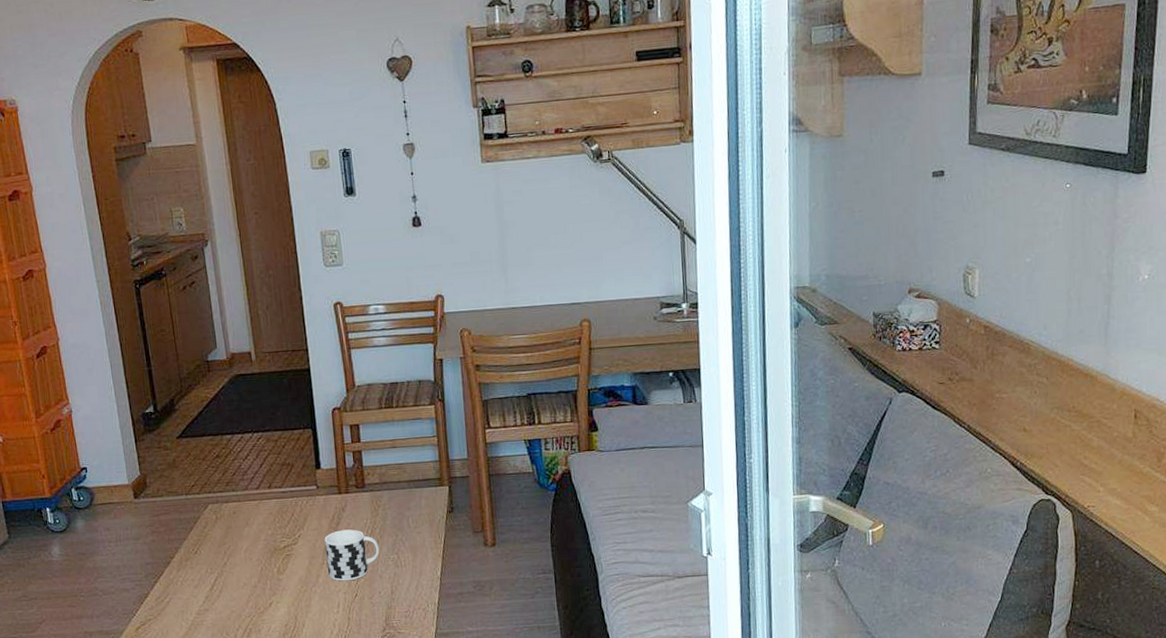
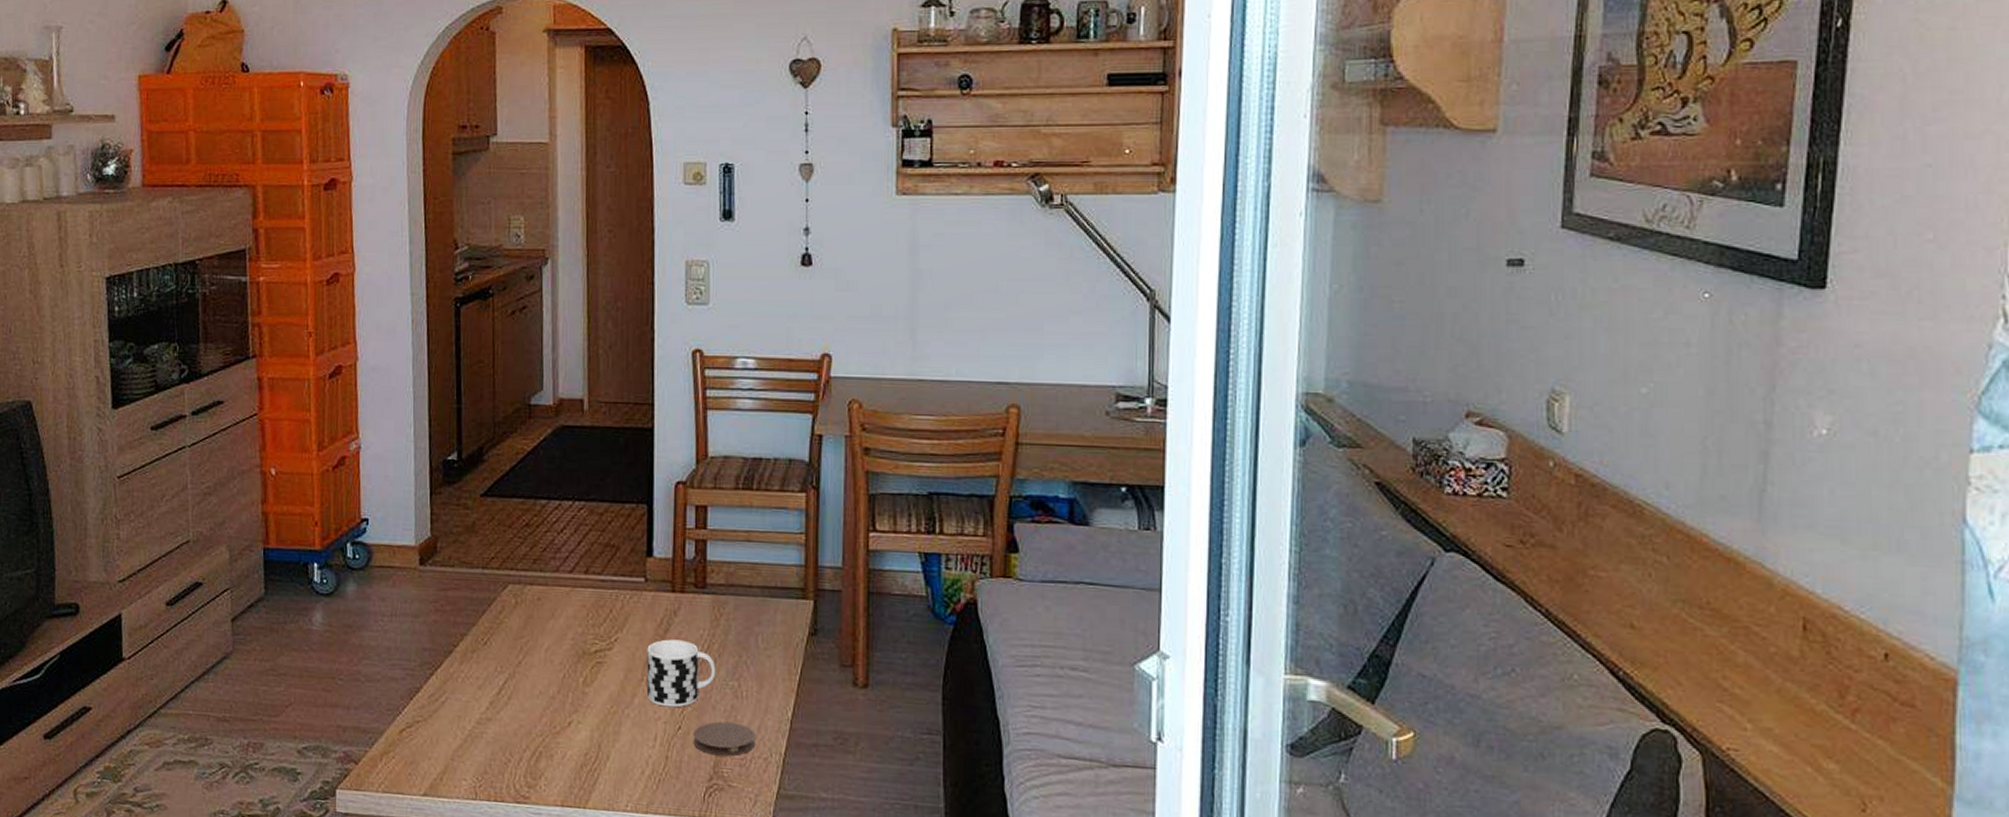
coaster: none [367,585,416,612] -> present [693,721,756,757]

